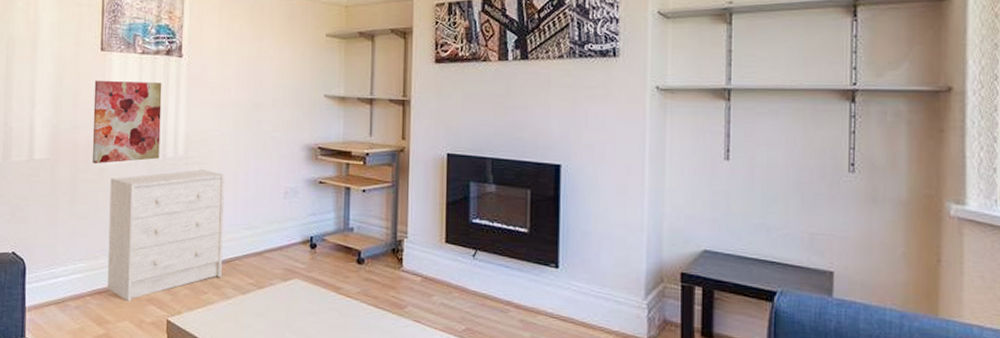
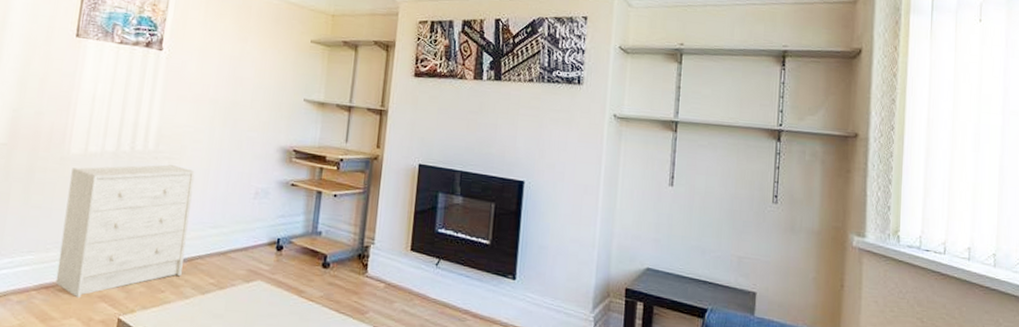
wall art: present [92,80,162,164] -> none [54,66,139,153]

